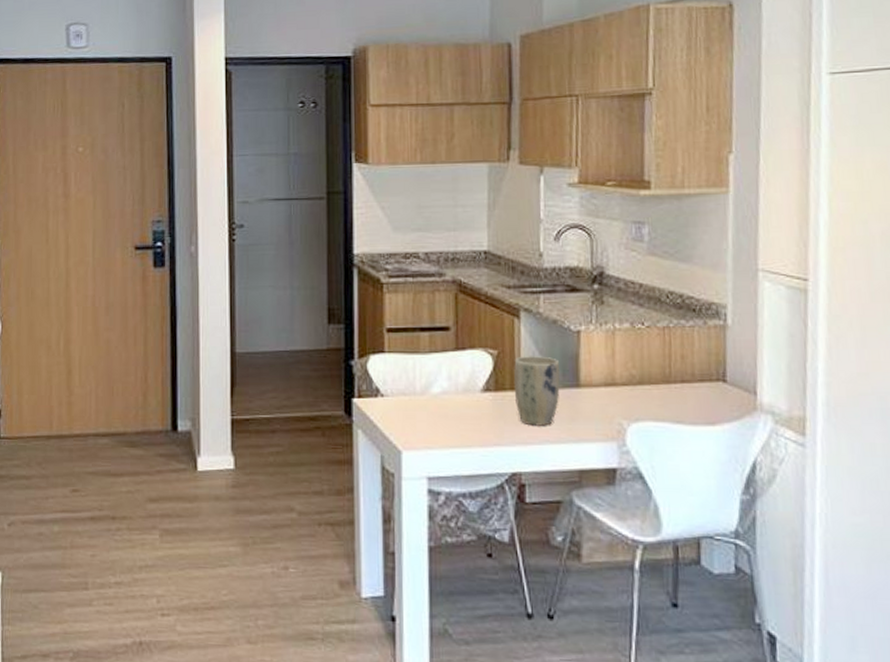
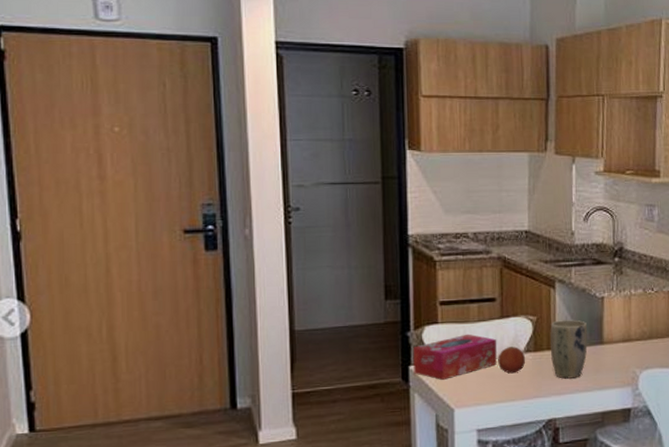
tissue box: none [357,366,451,417] -> present [413,334,497,380]
fruit: none [452,384,485,415] -> present [498,347,526,374]

